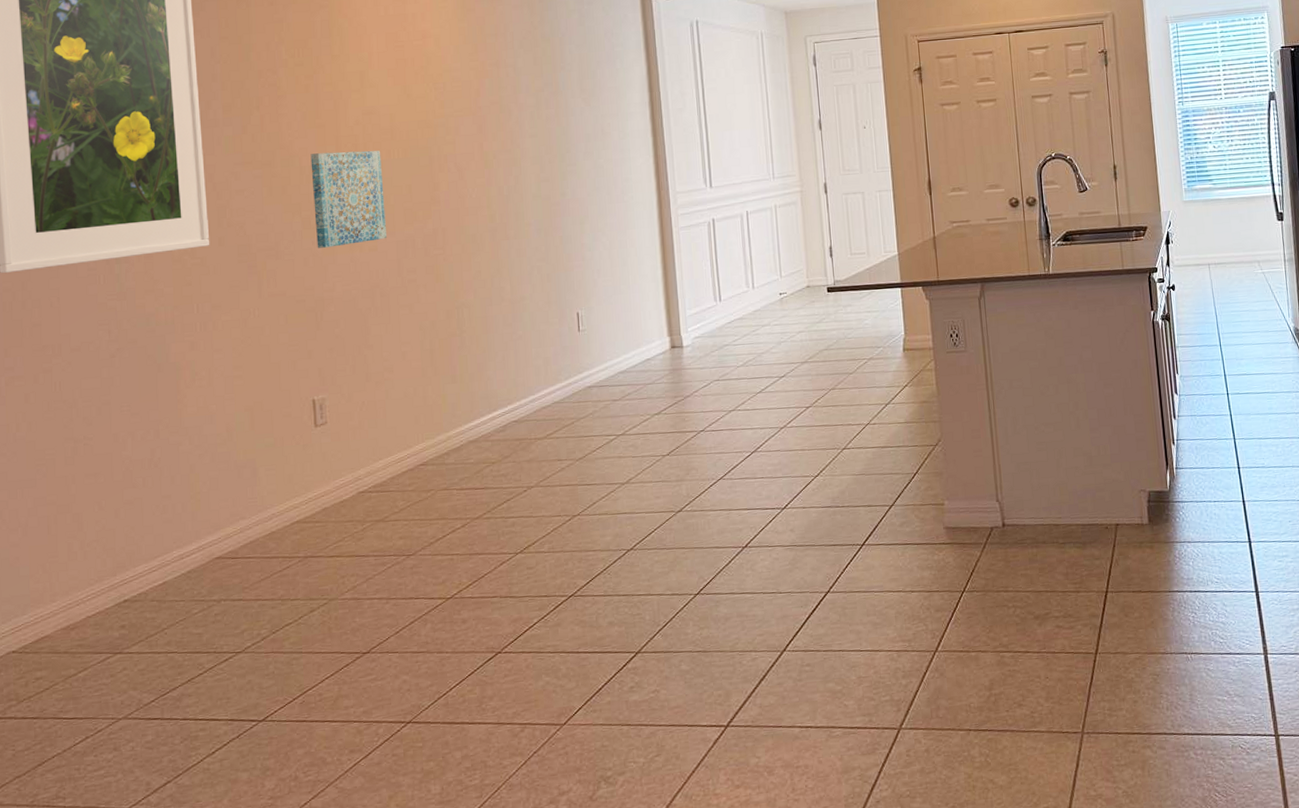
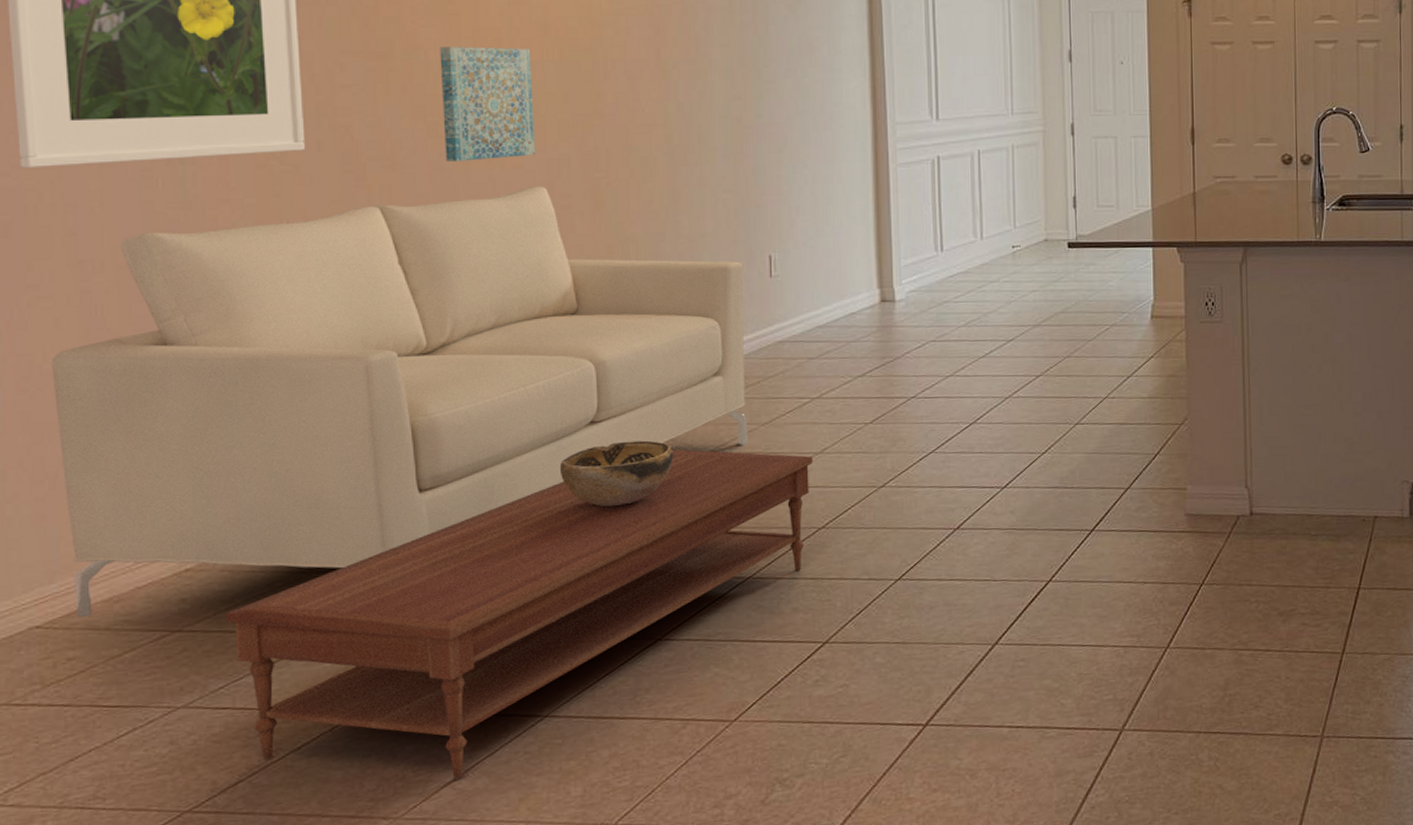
sofa: none [23,264,566,643] -> present [52,186,748,617]
coffee table: none [155,484,620,780] -> present [225,449,813,780]
decorative bowl: none [413,477,506,537] -> present [559,440,674,507]

